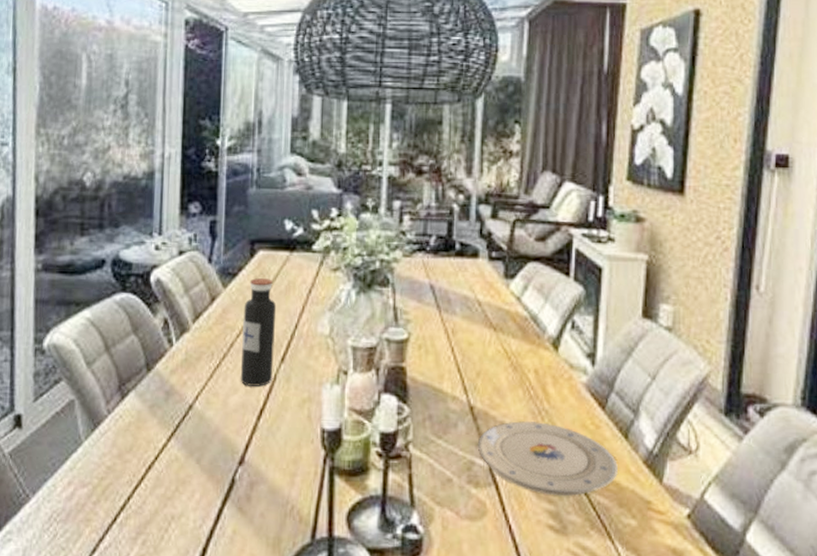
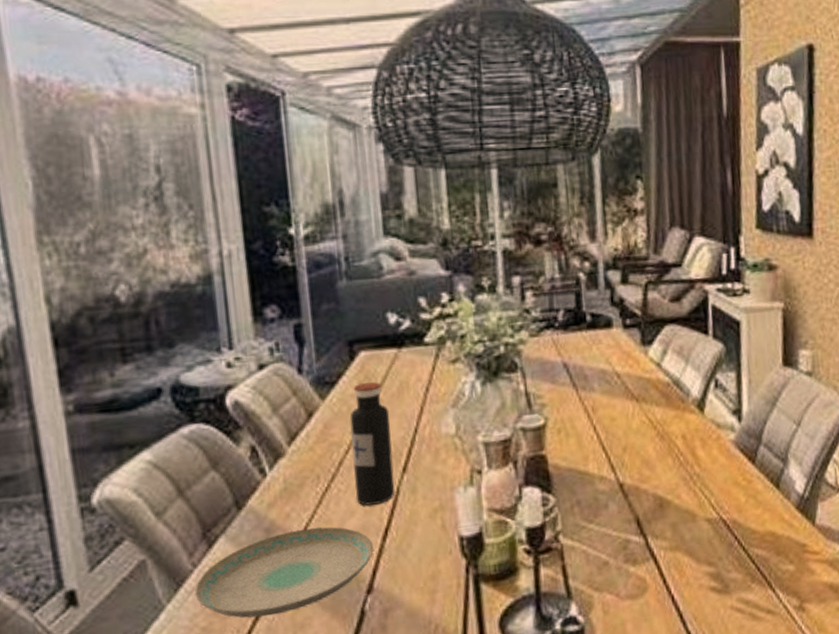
plate: none [106,397,249,468] -> present [194,526,374,618]
plate: present [477,421,618,496] -> none [630,487,773,558]

